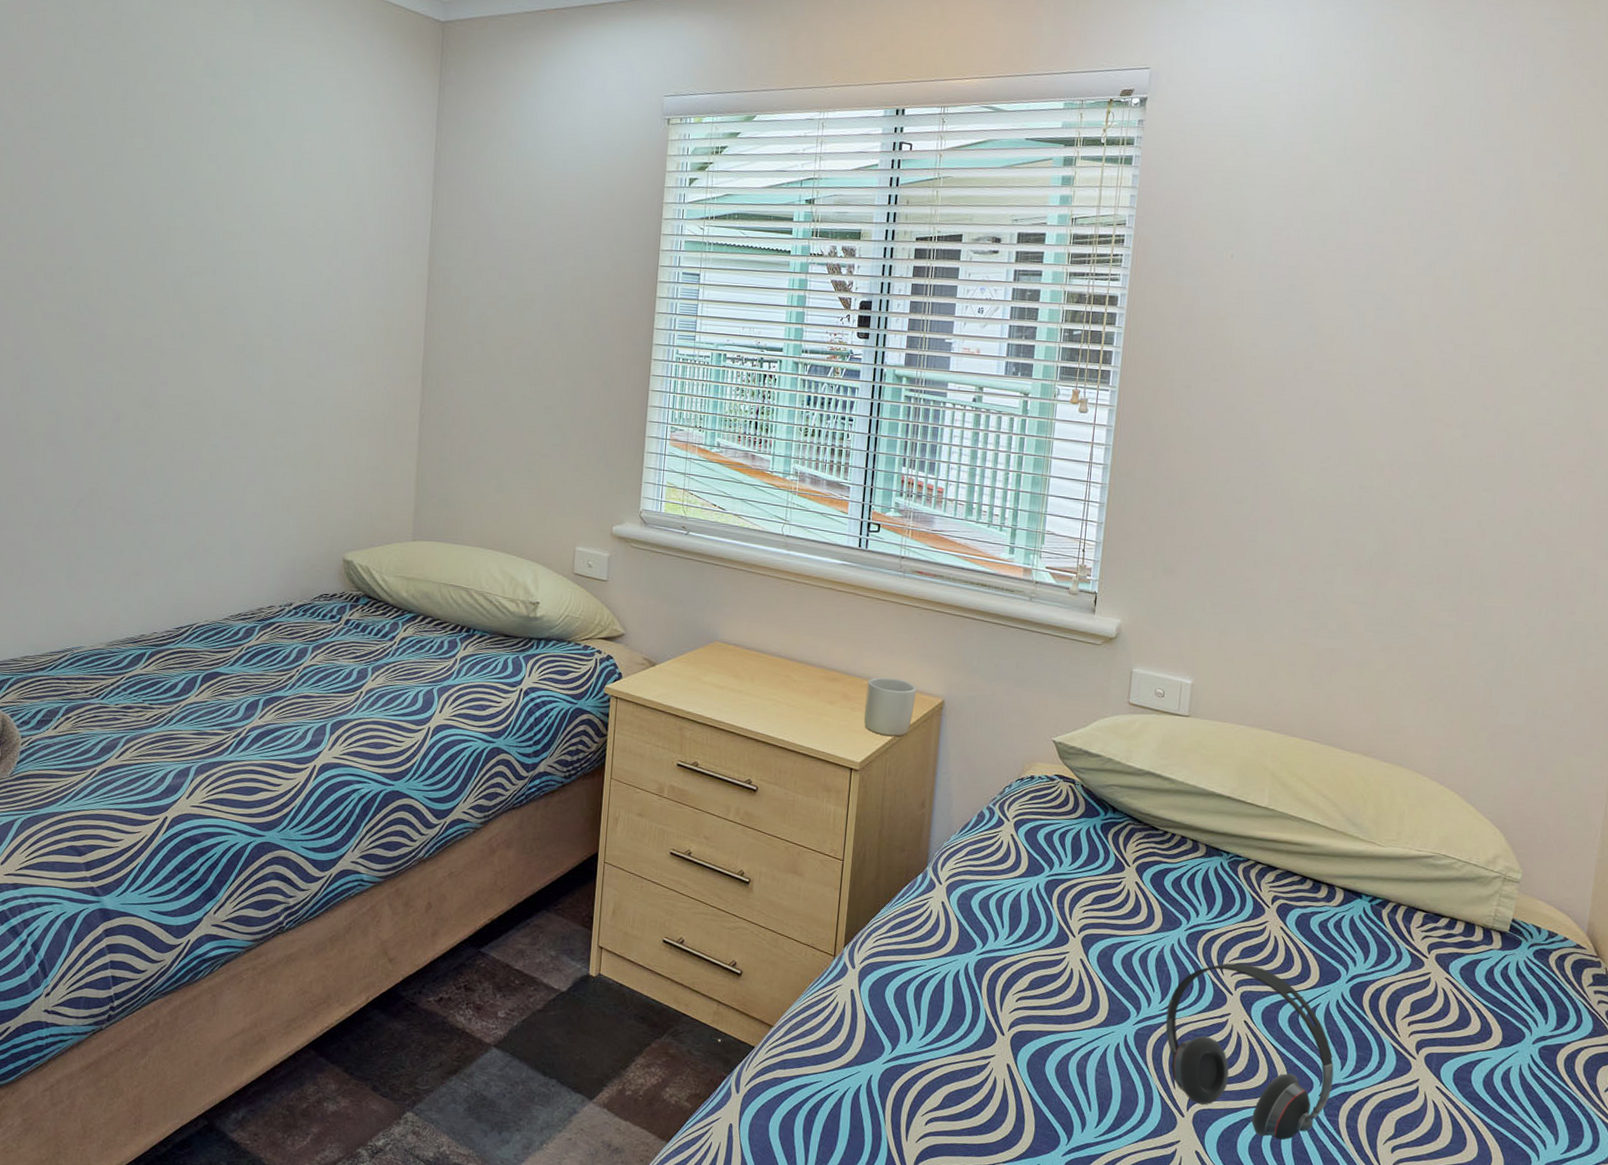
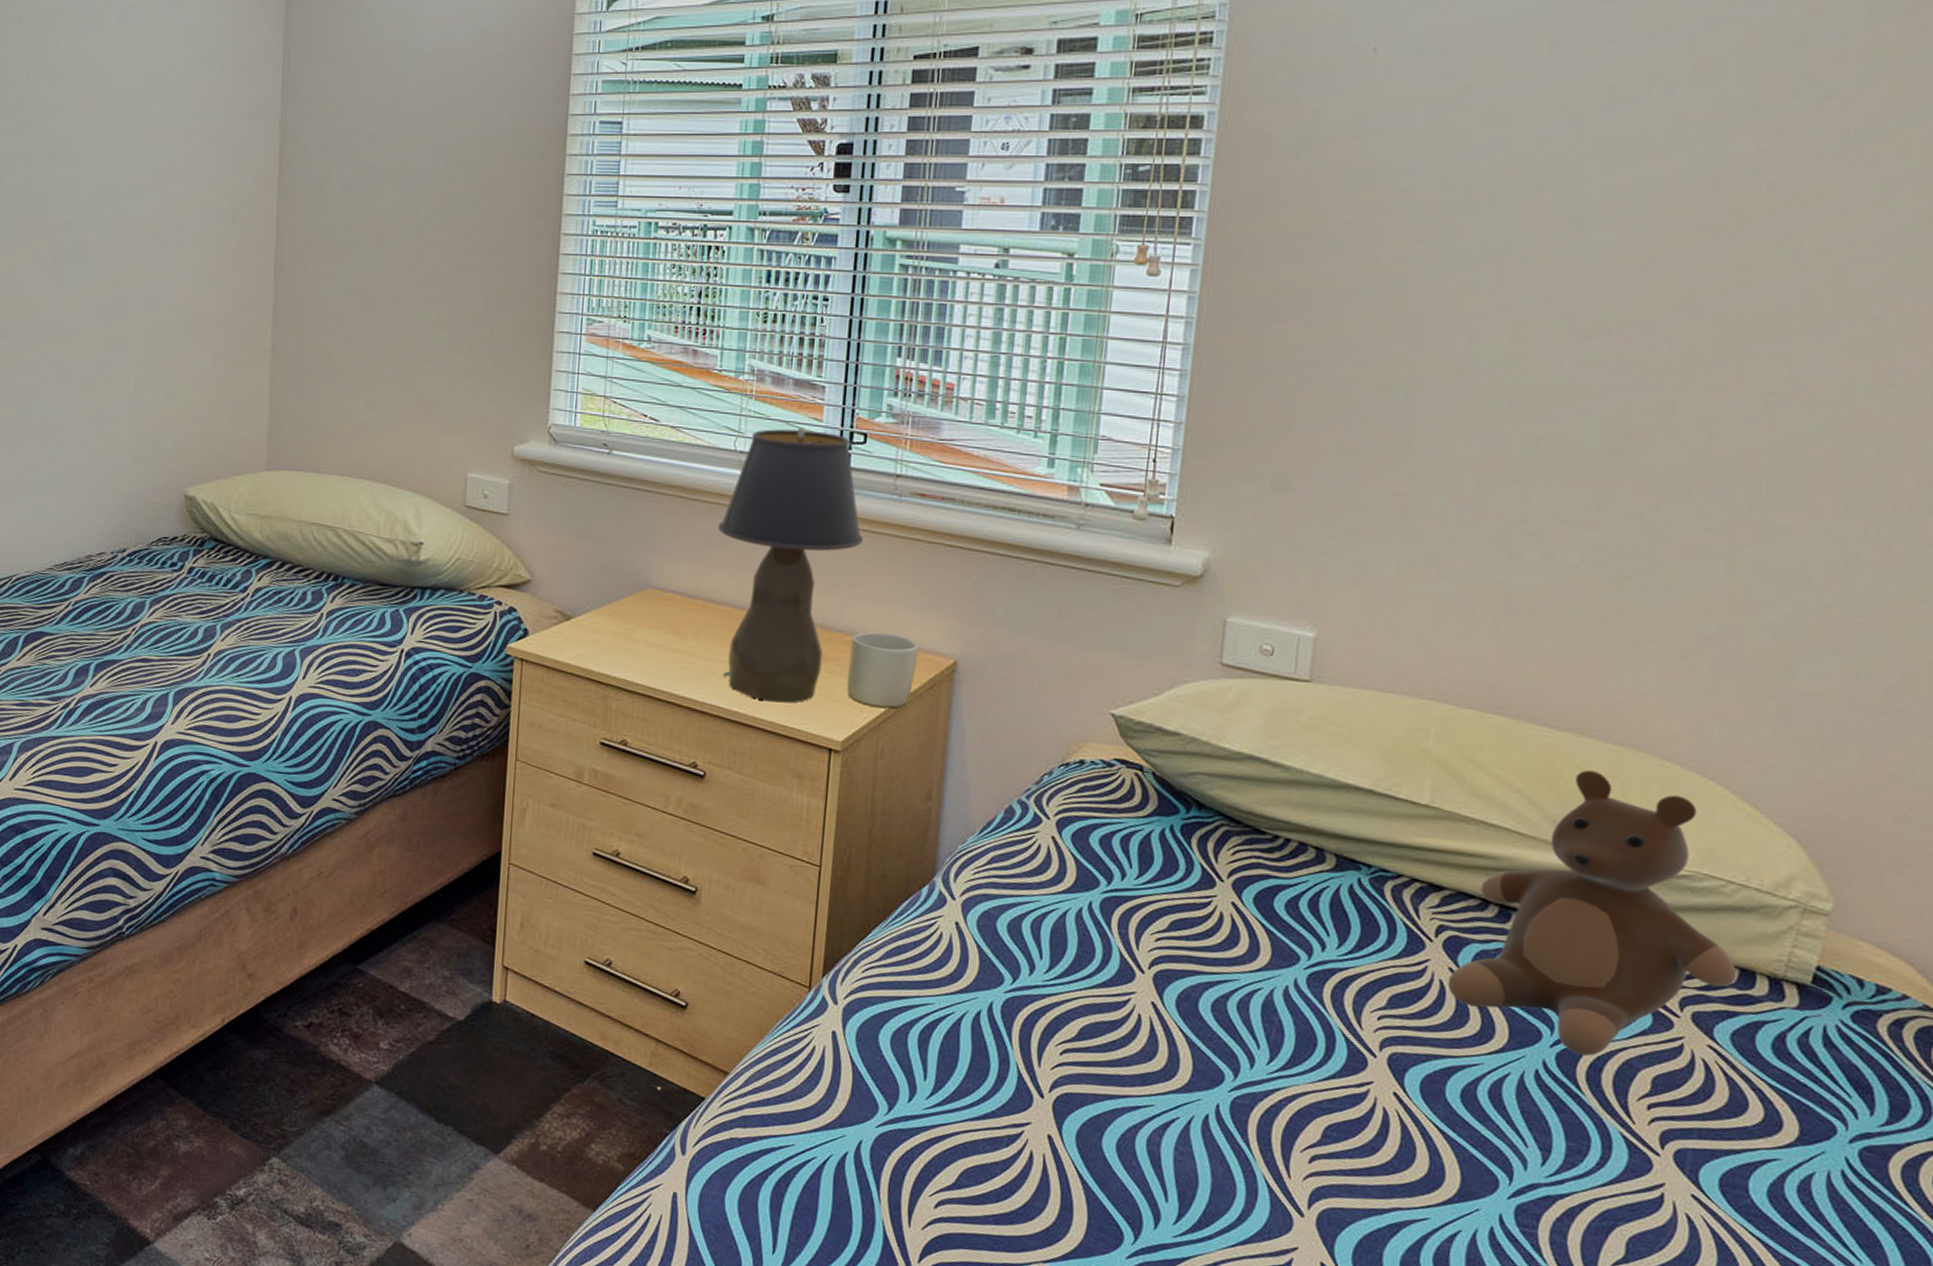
table lamp: none [769,518,877,733] -> present [718,427,864,703]
headphones: present [1165,963,1334,1140] -> none [1276,1014,1531,1256]
teddy bear: none [1279,781,1464,989] -> present [1447,770,1737,1056]

